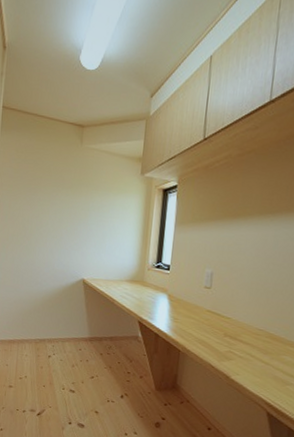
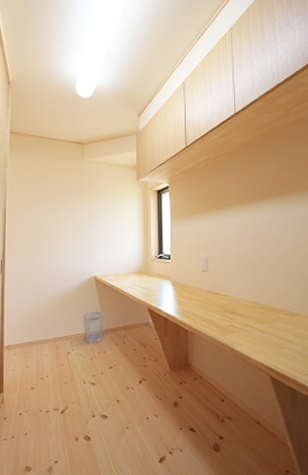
wastebasket: none [67,316,90,350] -> present [83,311,104,343]

